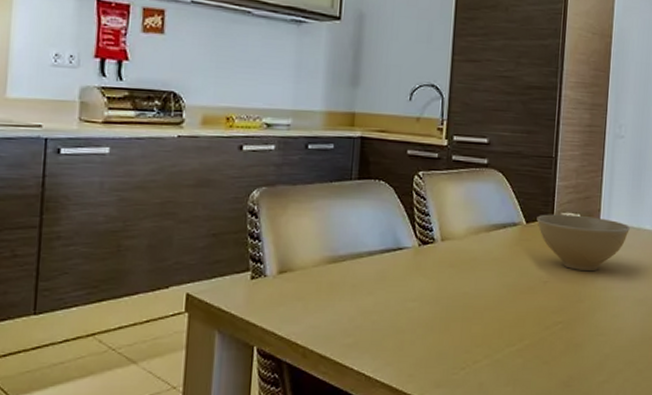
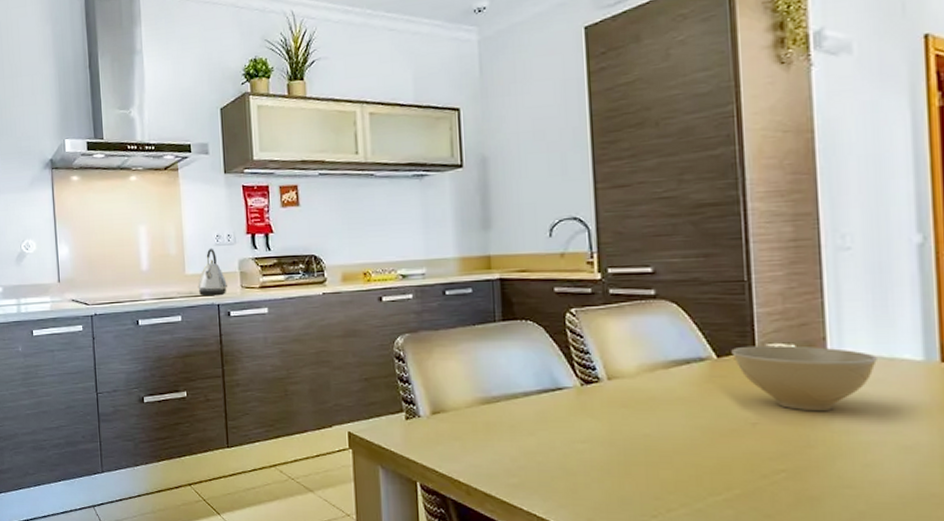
kettle: none [20,68,63,129] -> present [197,248,228,297]

